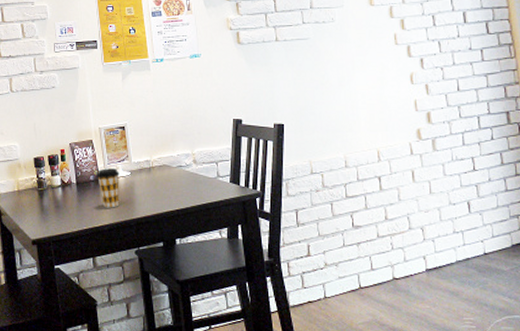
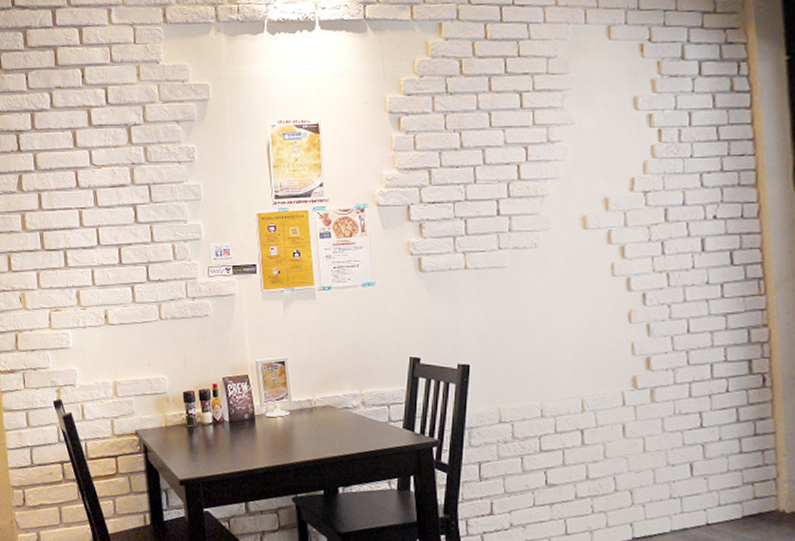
coffee cup: present [96,168,120,208] -> none [251,407,278,450]

